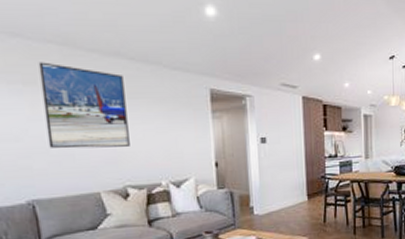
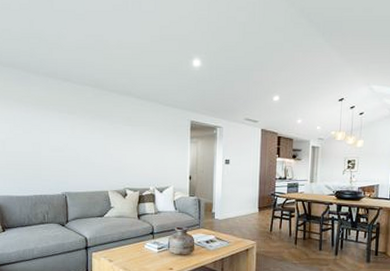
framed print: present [38,62,130,149] -> none [79,98,131,160]

